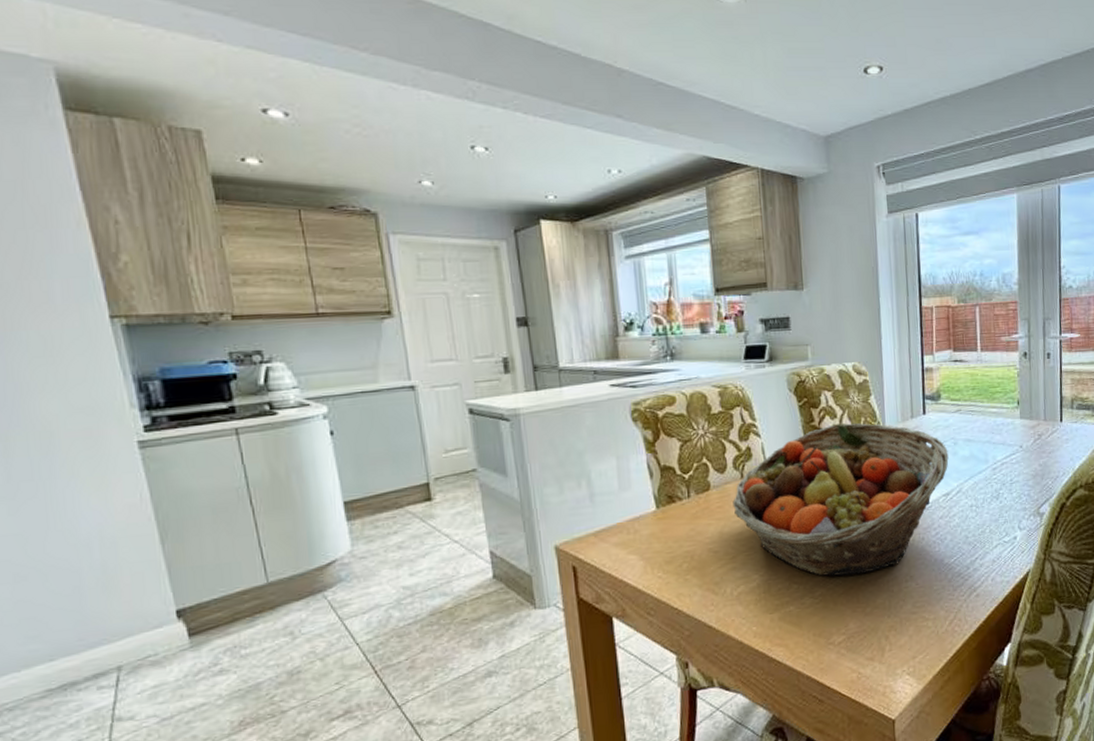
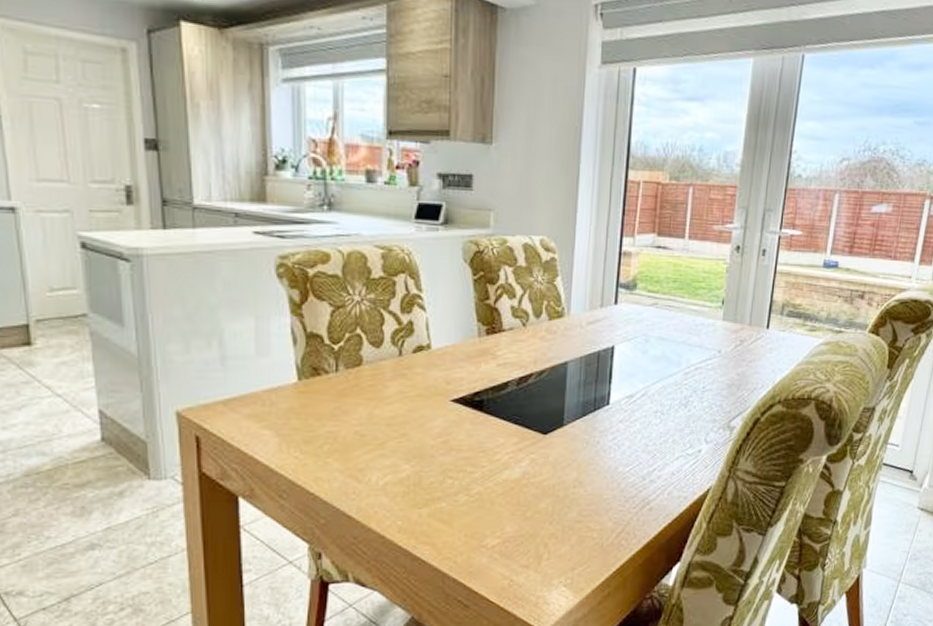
fruit basket: present [732,423,949,577] -> none [387,305,638,475]

